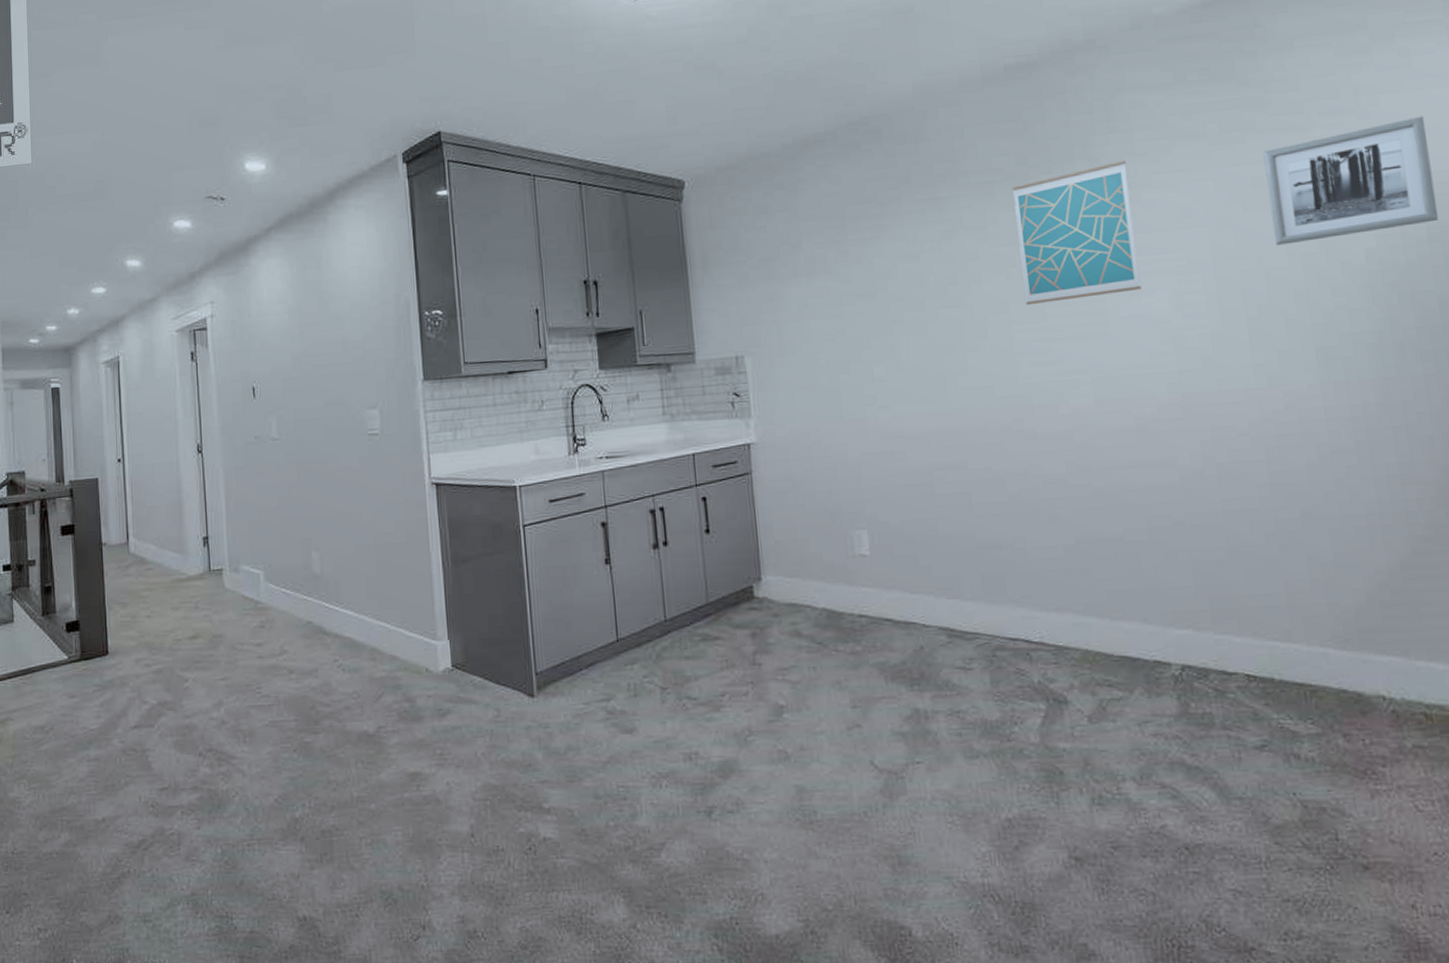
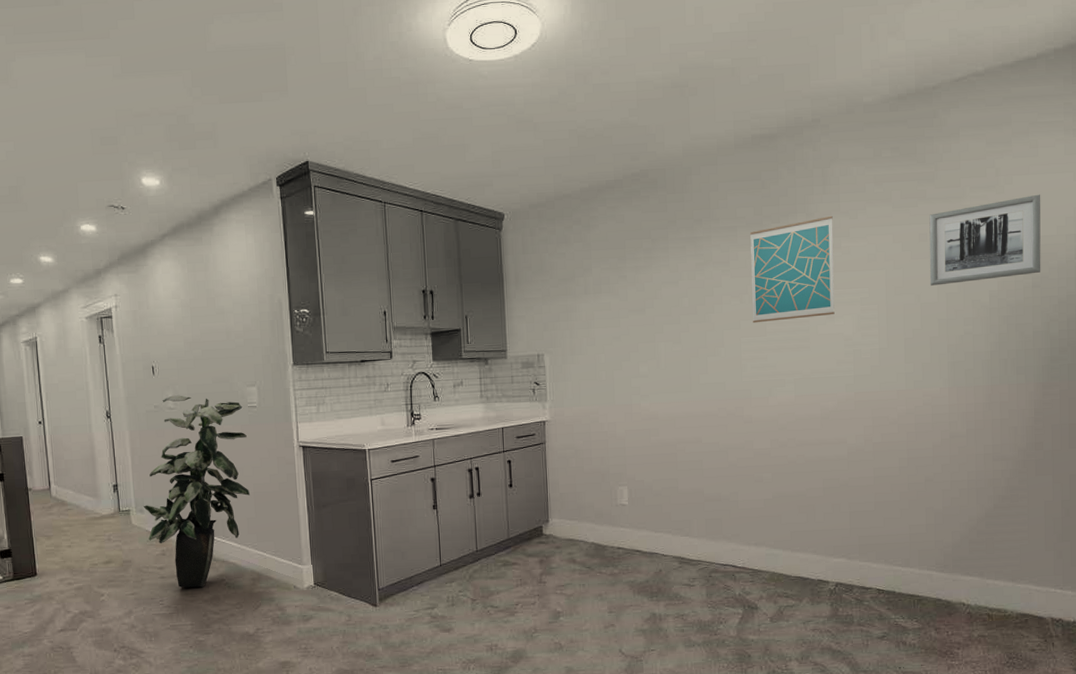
indoor plant: none [239,422,371,671] -> present [143,395,251,588]

